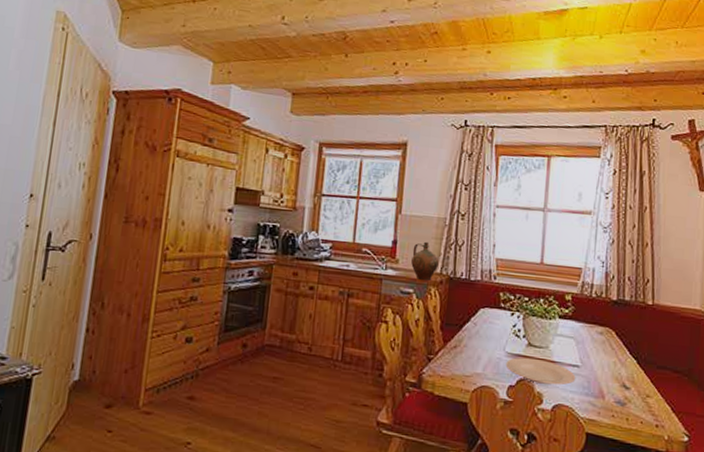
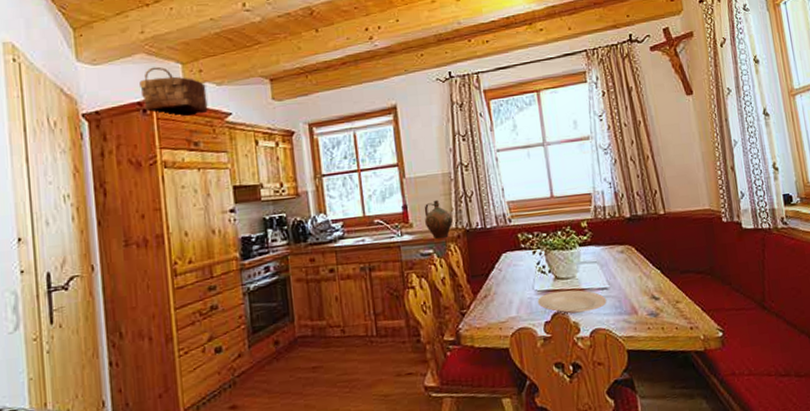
woven basket: none [170,60,231,114] -> present [139,66,208,117]

